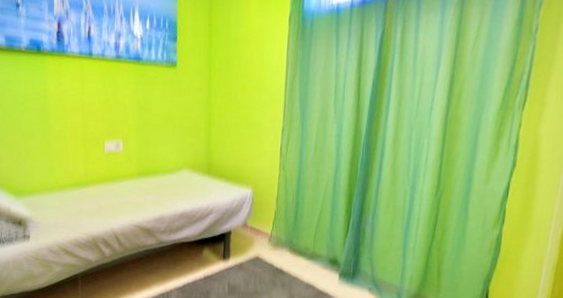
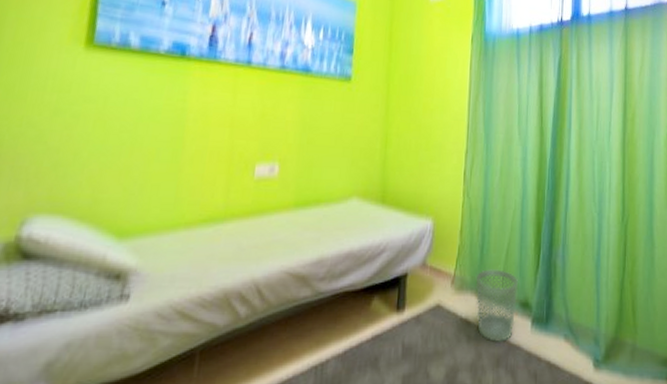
wastebasket: none [289,231,329,289] -> present [475,269,519,342]

